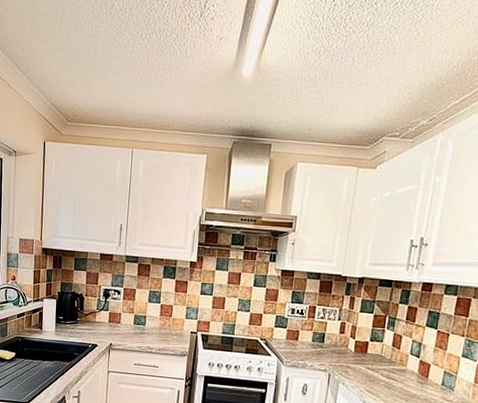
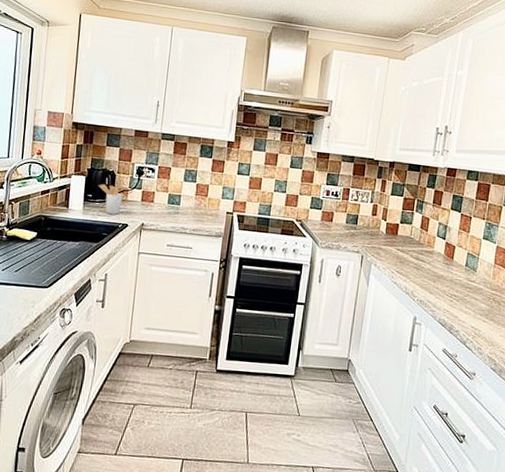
utensil holder: none [68,306,92,335] -> present [98,184,123,215]

